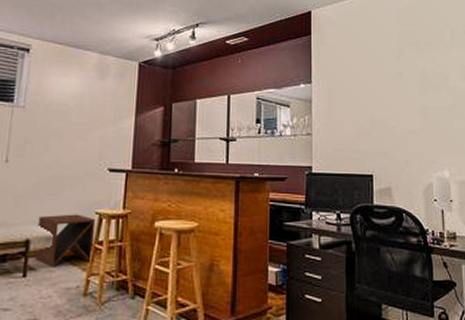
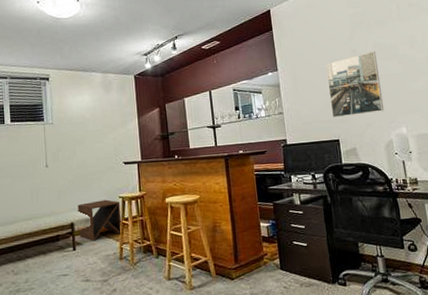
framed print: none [366,77,427,149] -> present [325,51,385,118]

